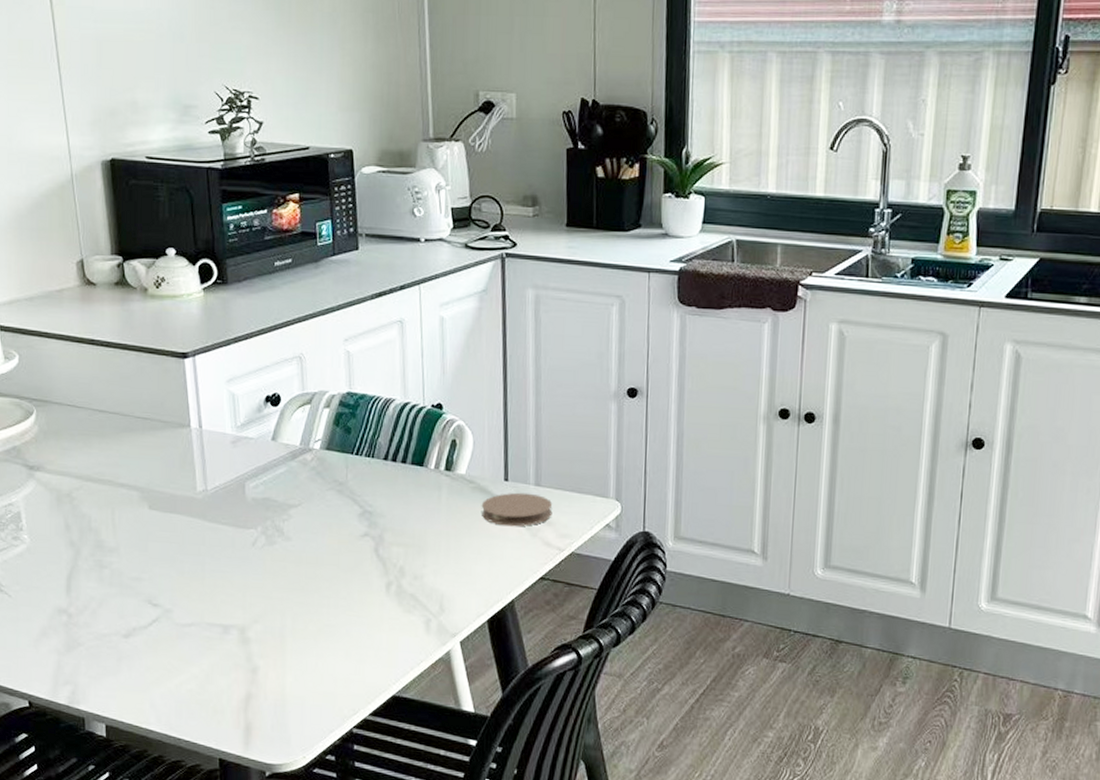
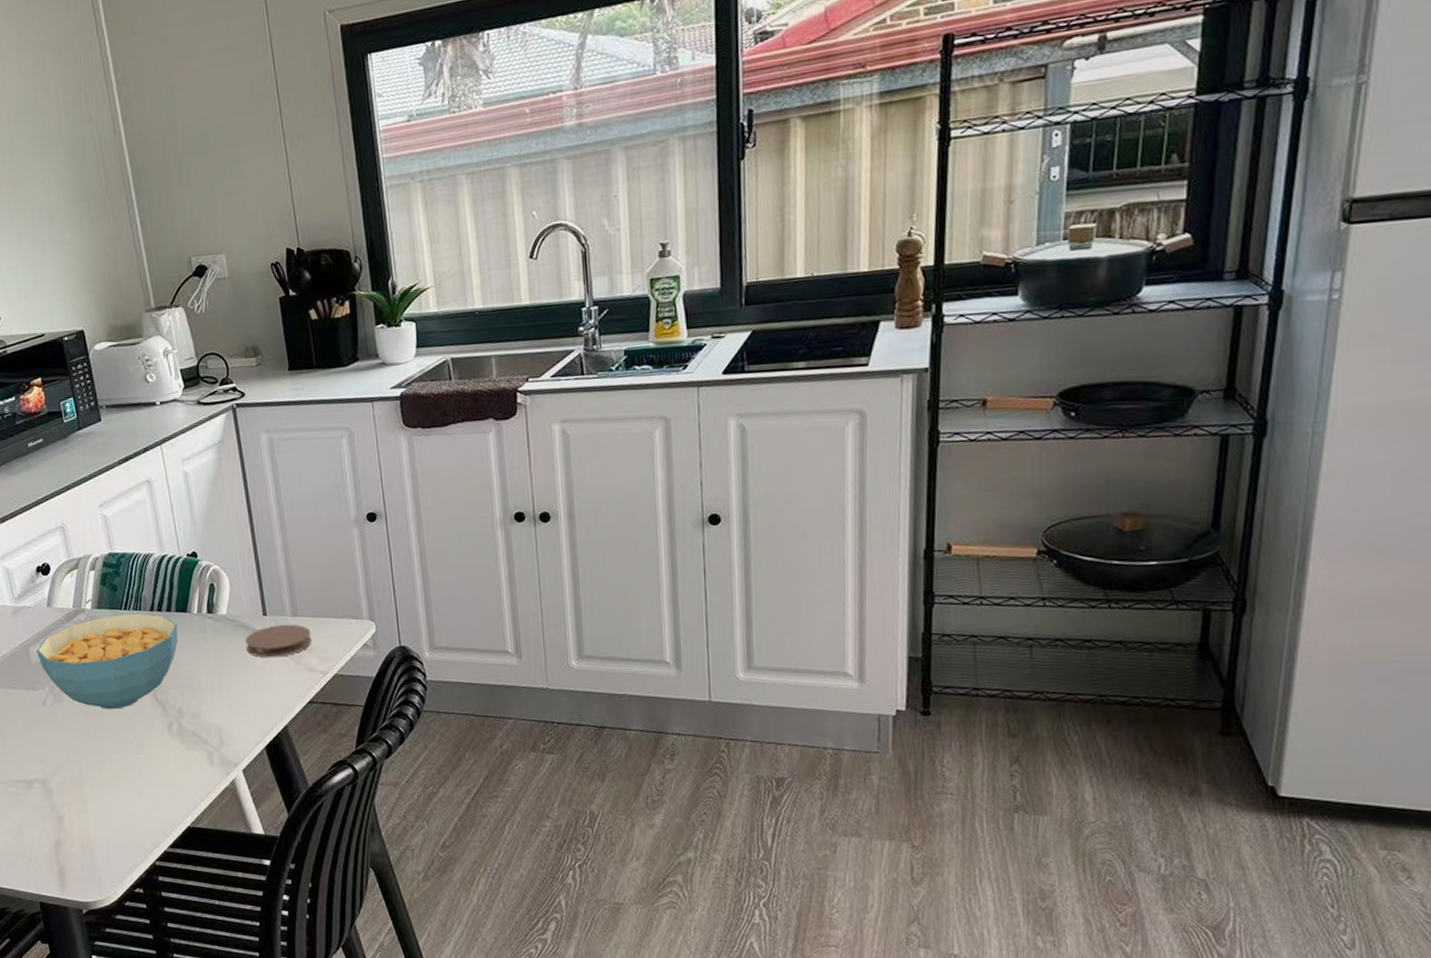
cereal bowl: none [253,459,411,561] -> present [36,613,179,710]

